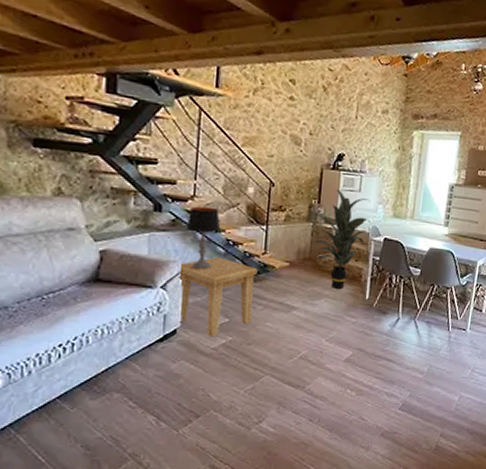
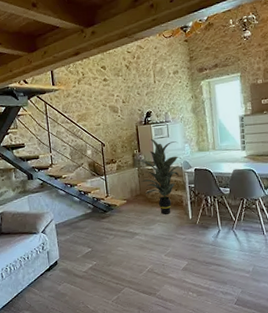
side table: present [177,257,258,337] -> none [50,204,107,264]
table lamp: present [186,206,221,270] -> none [50,169,74,216]

